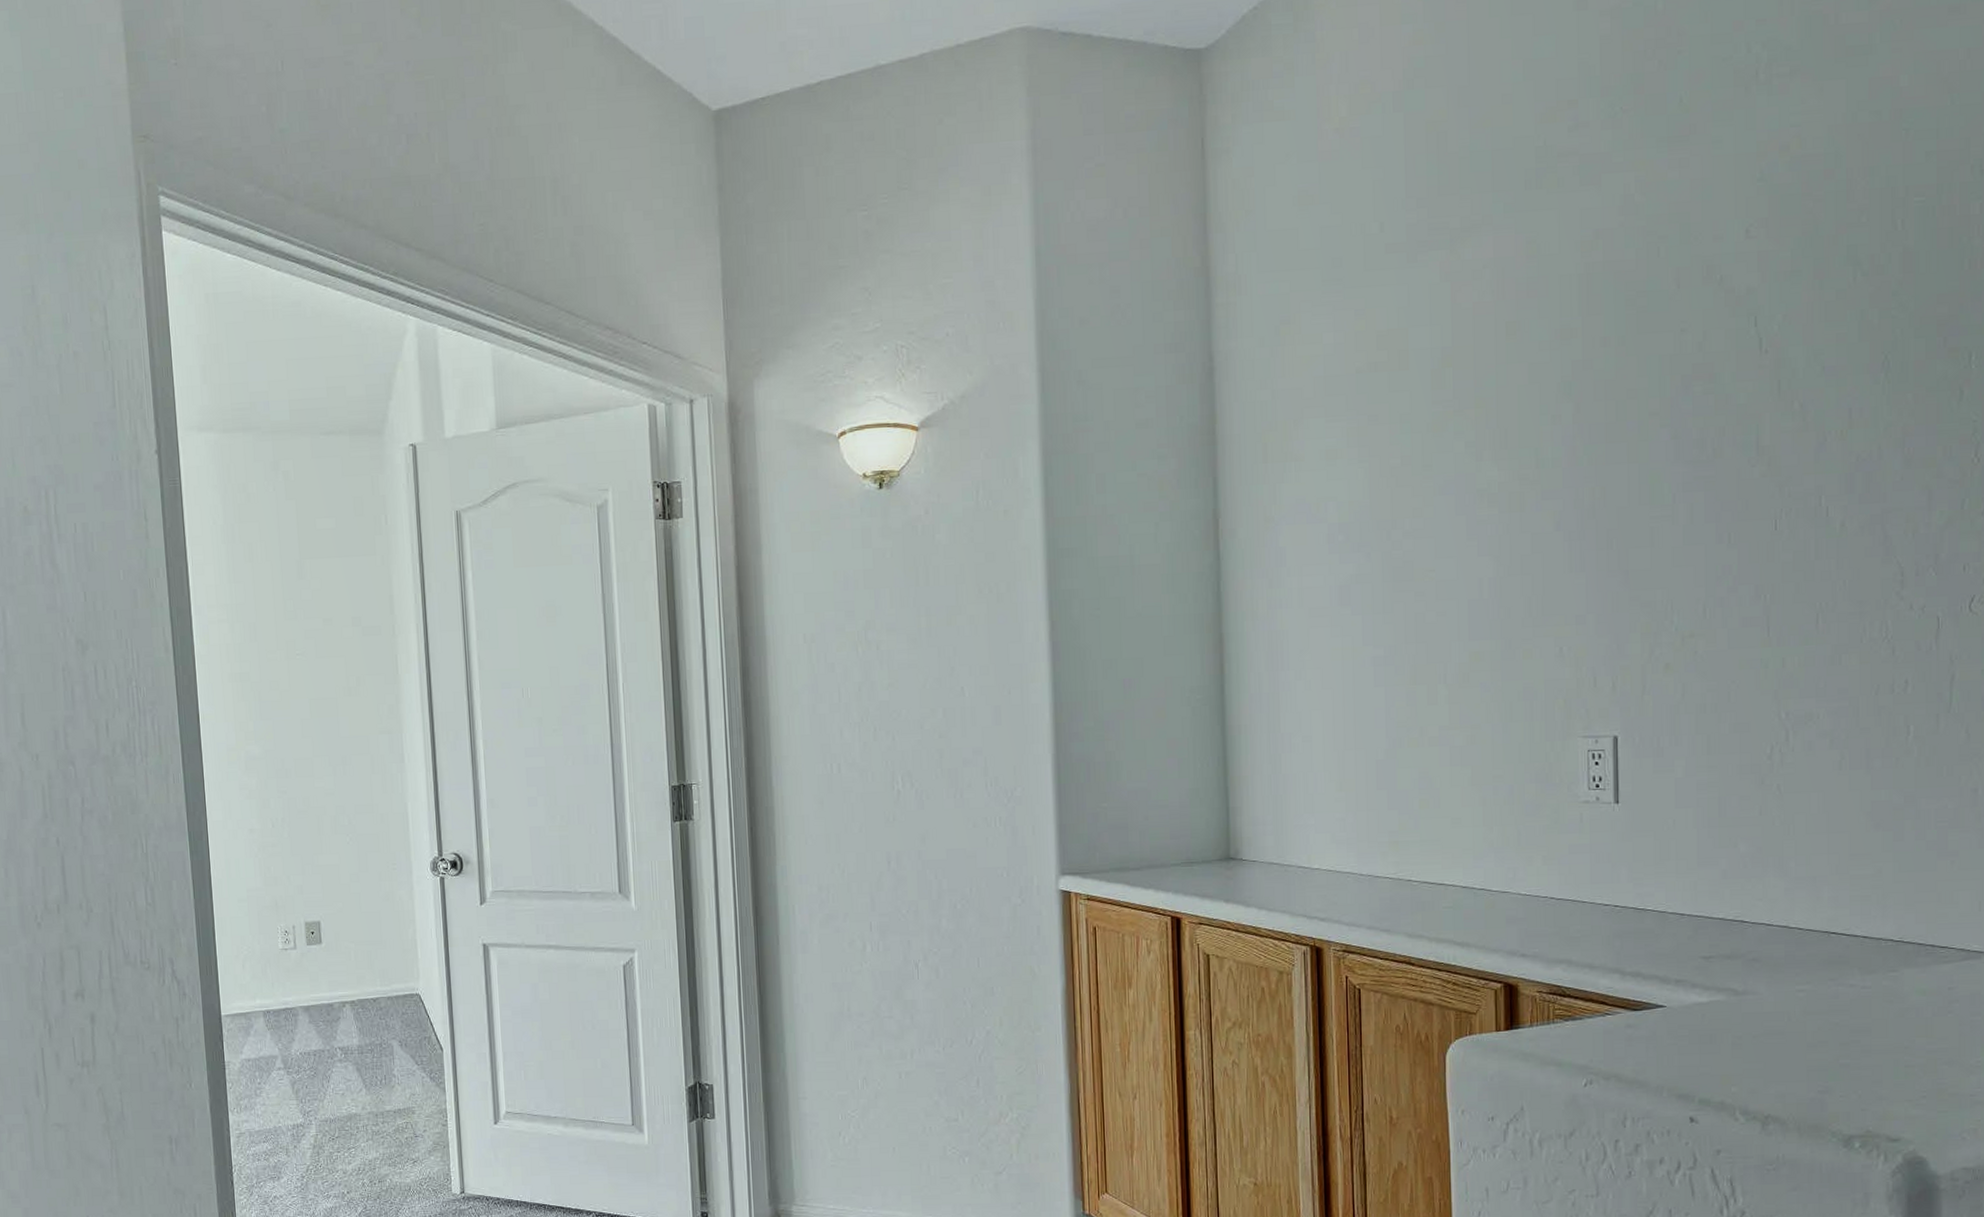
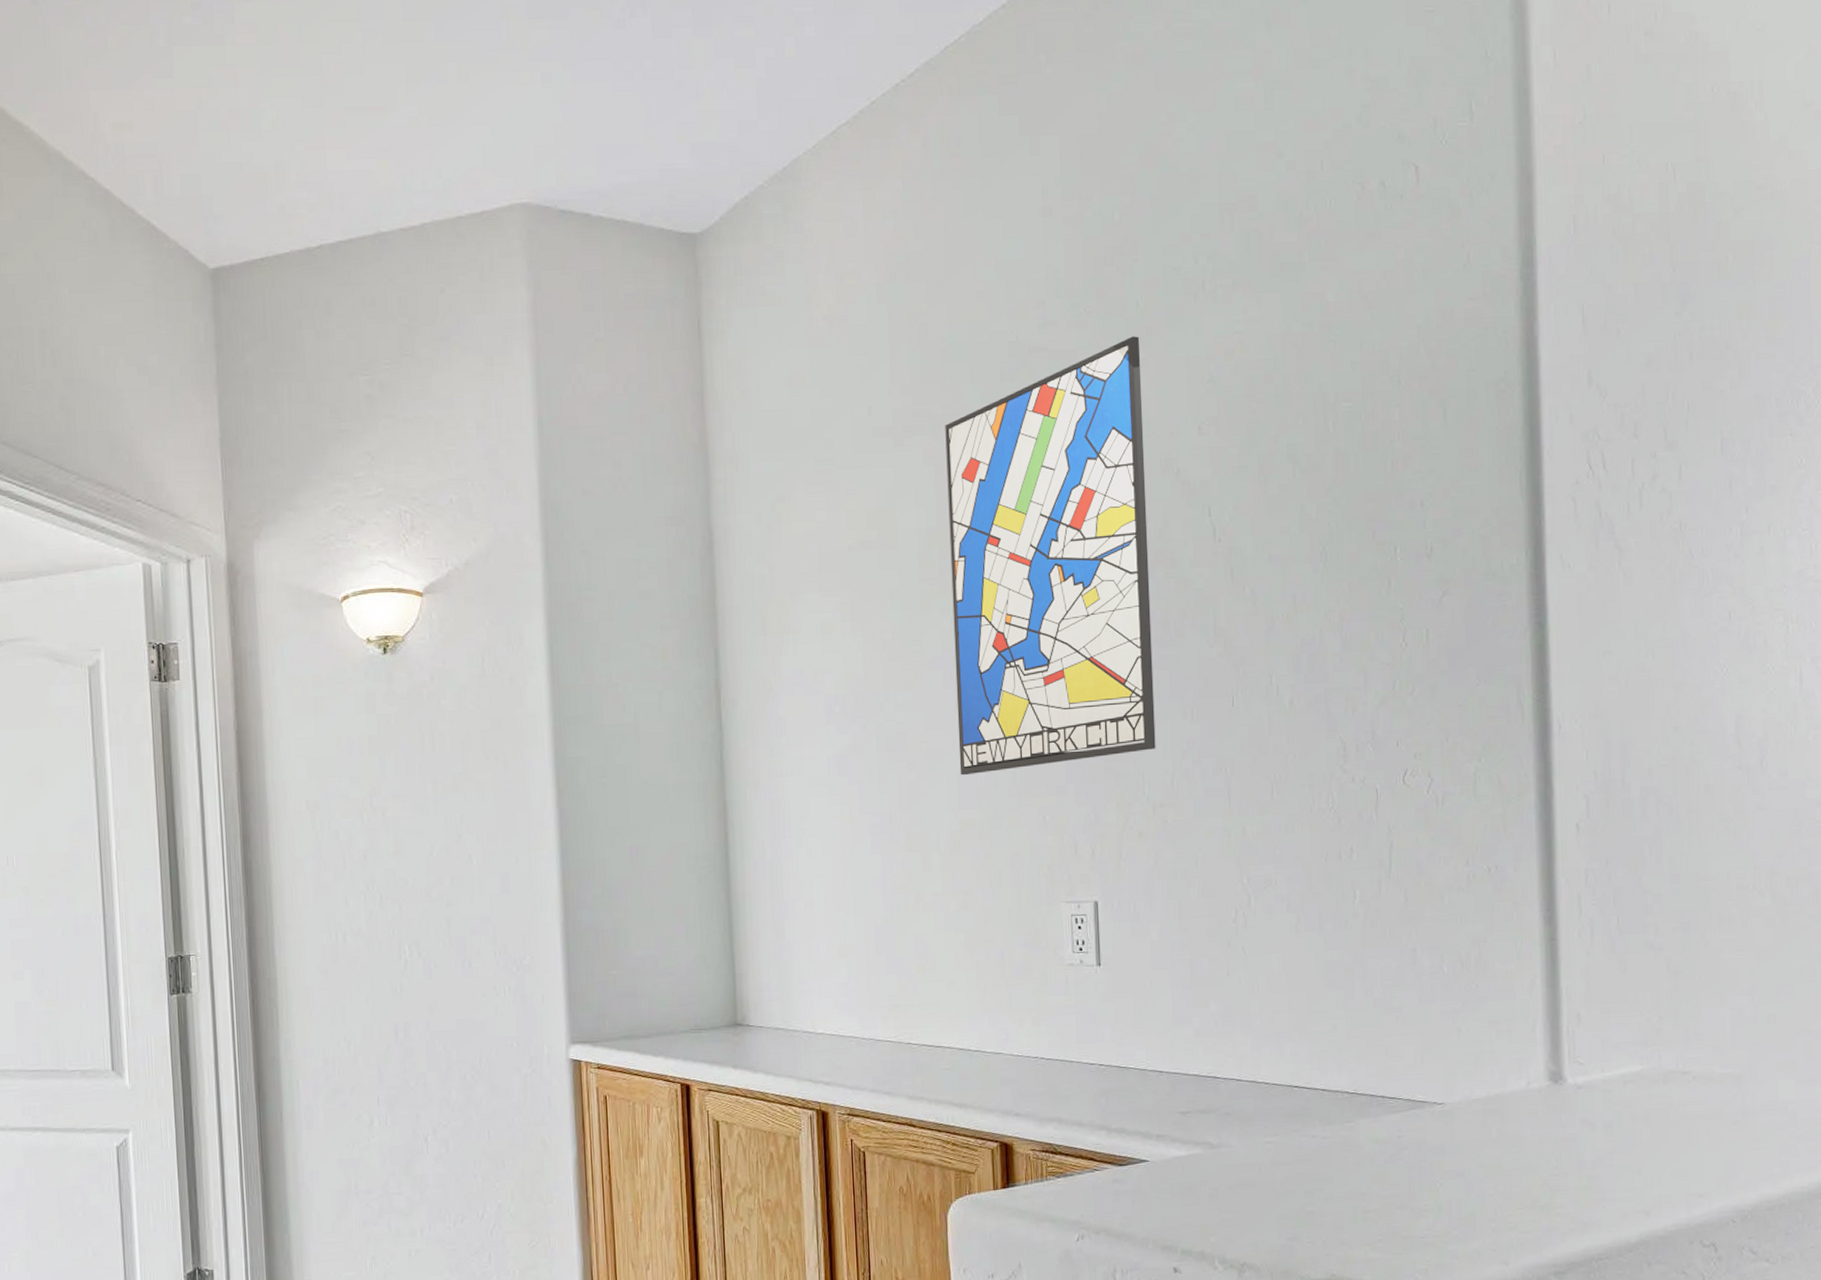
wall art: none [1463,134,1687,606] -> present [945,336,1156,776]

